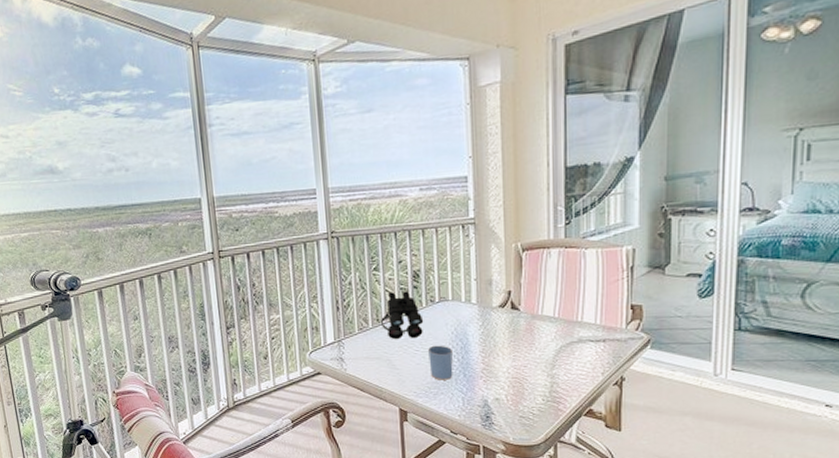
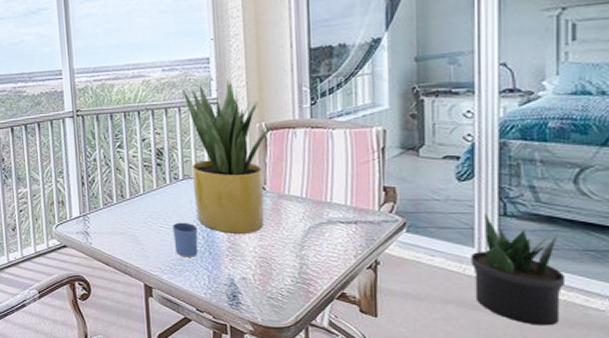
binoculars: present [381,291,424,340] -> none [125,168,168,216]
planter: none [439,199,530,355] -> present [182,80,274,234]
planter: none [707,328,790,432] -> present [471,213,566,326]

